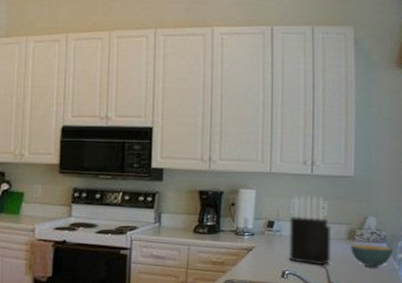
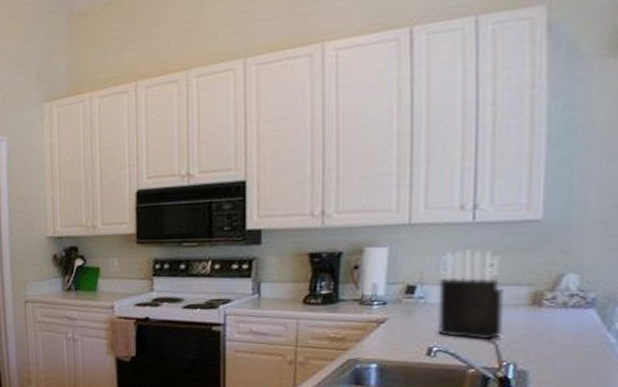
cereal bowl: present [351,243,393,268] -> none [535,310,607,342]

